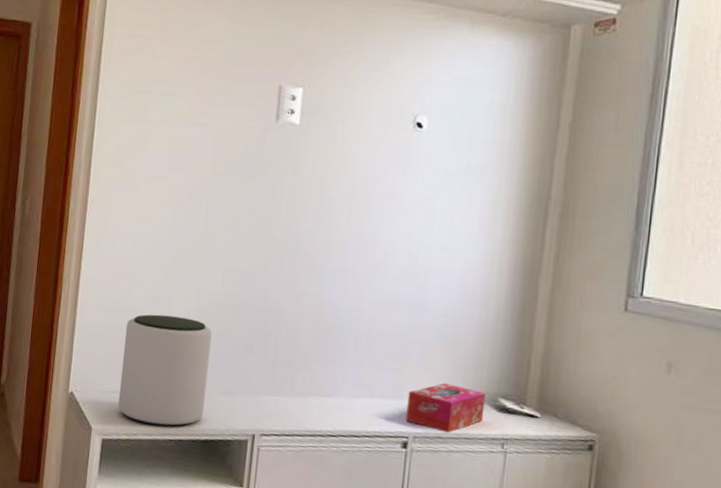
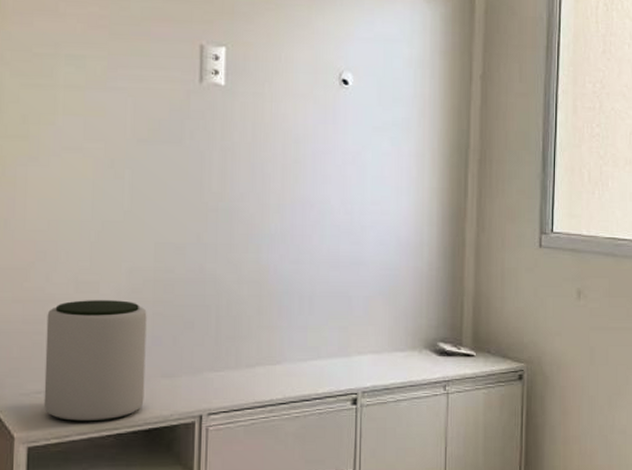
tissue box: present [405,383,486,433] -> none [353,335,426,383]

